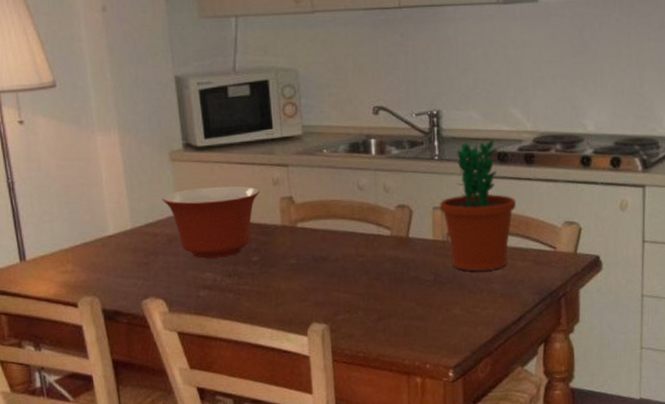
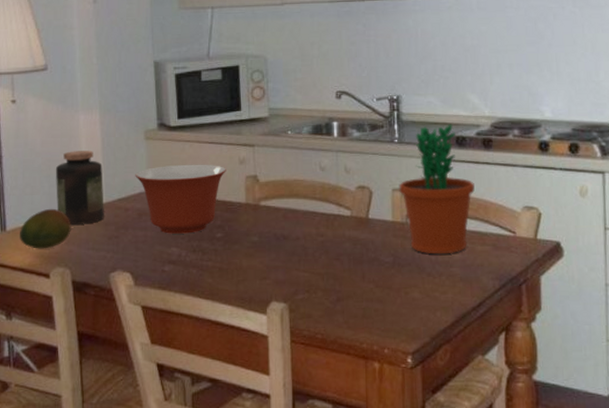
fruit: none [40,235,97,279] -> present [19,208,71,249]
jar: none [74,174,132,252] -> present [55,151,104,225]

